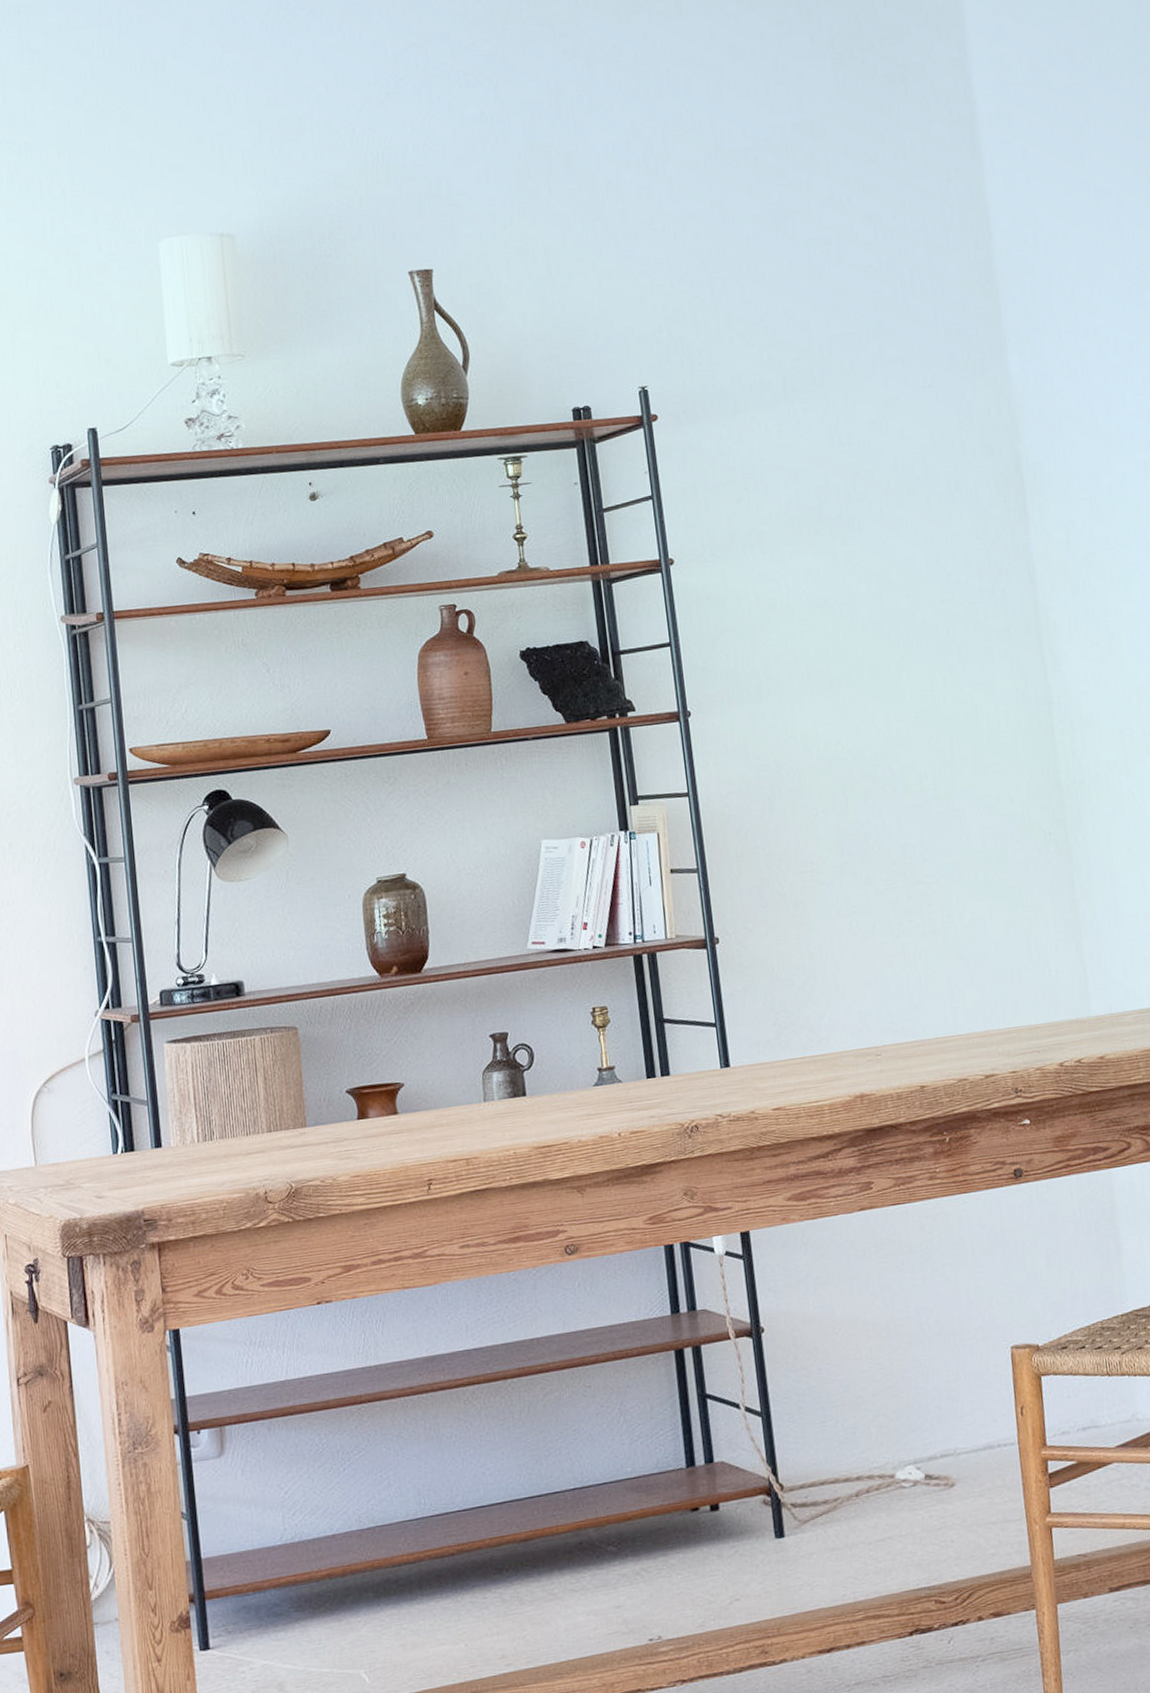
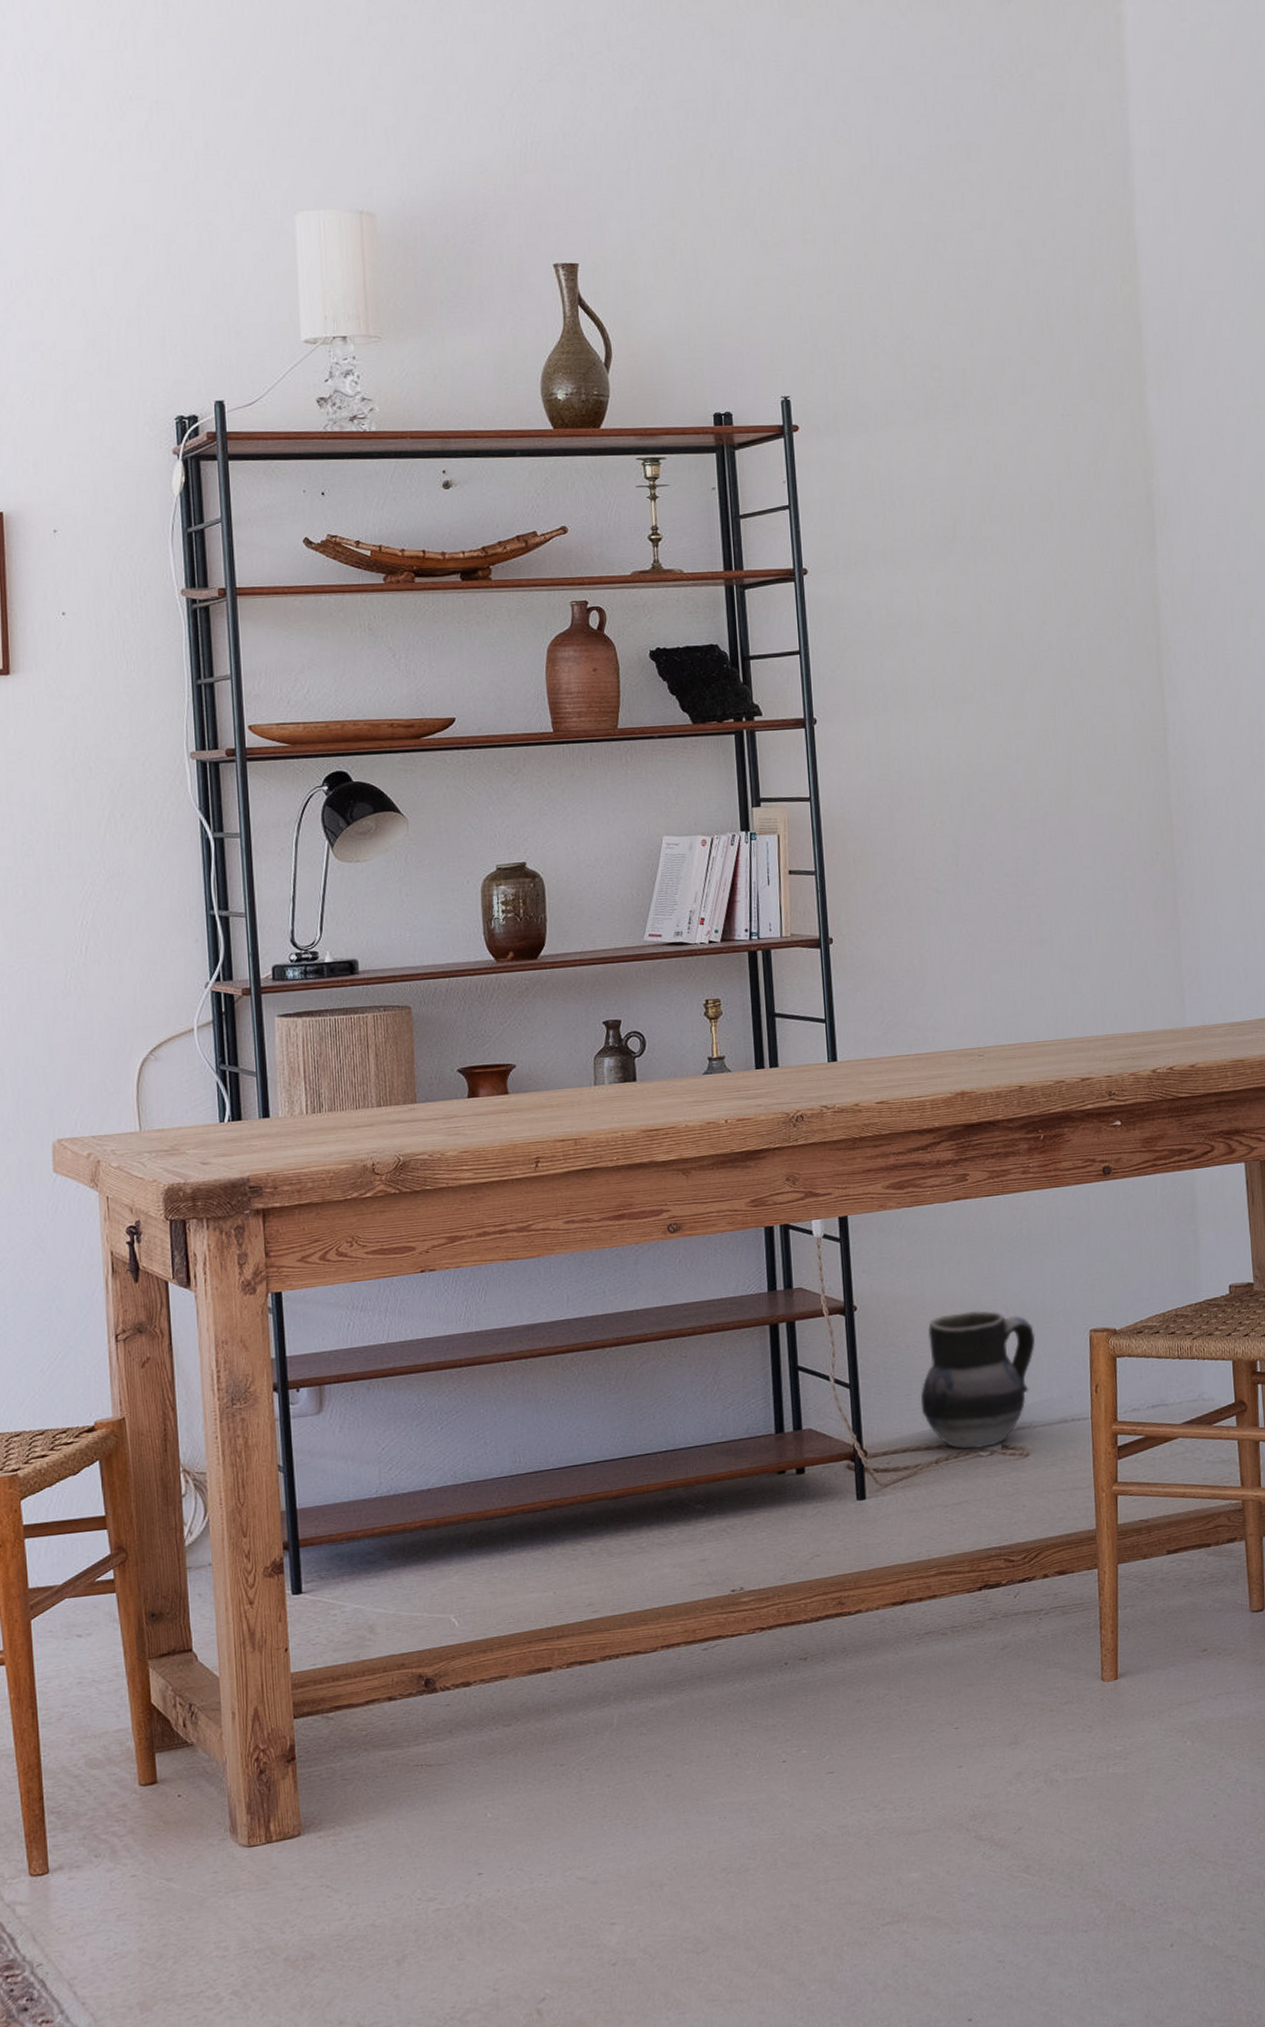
ceramic jug: none [836,1328,954,1480] -> present [920,1310,1036,1449]

